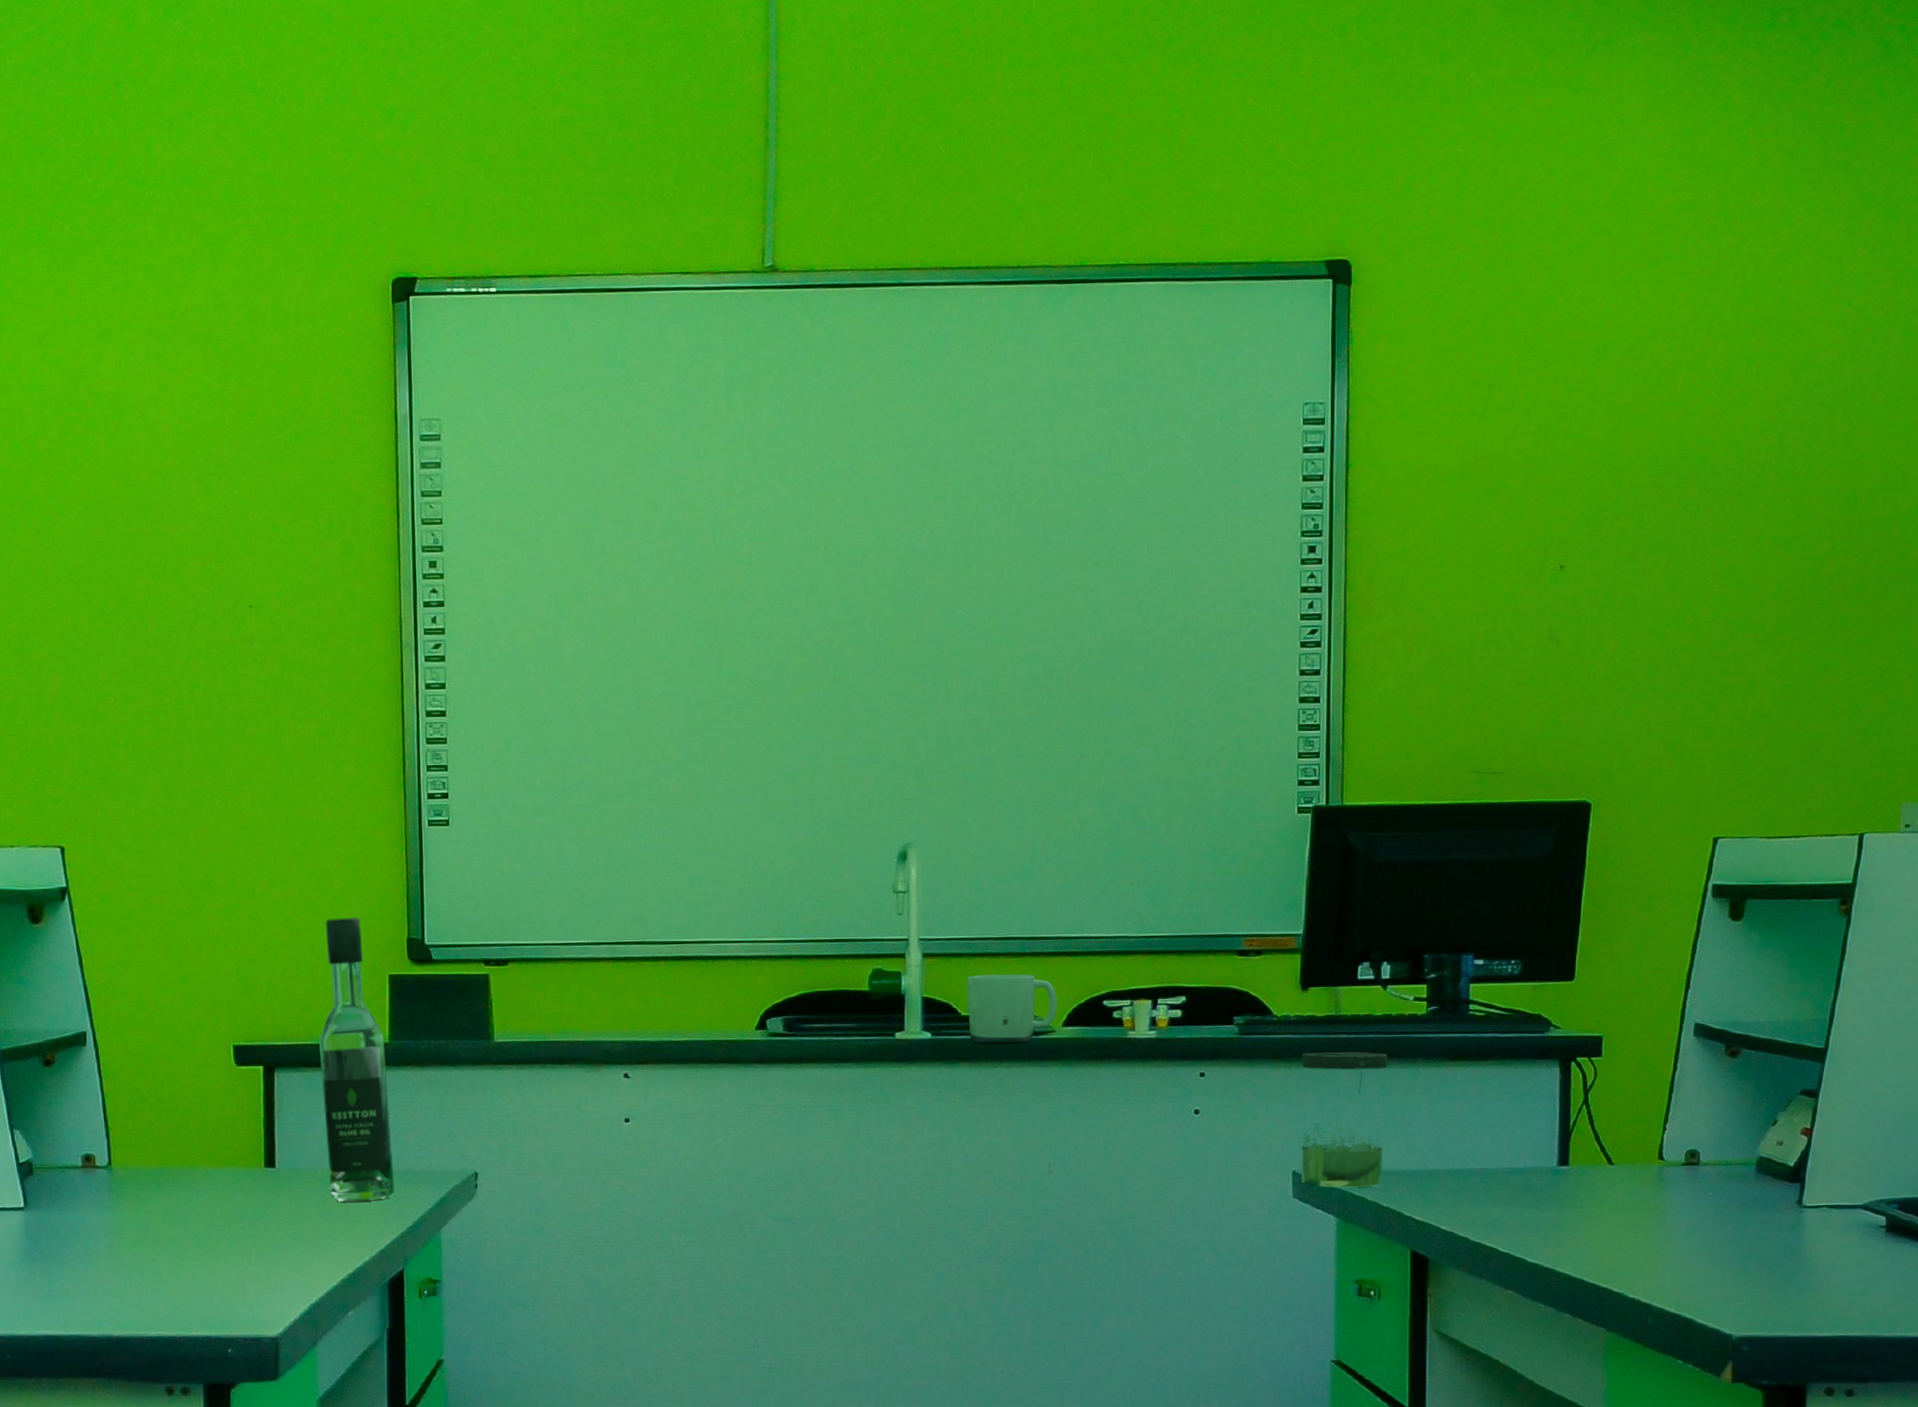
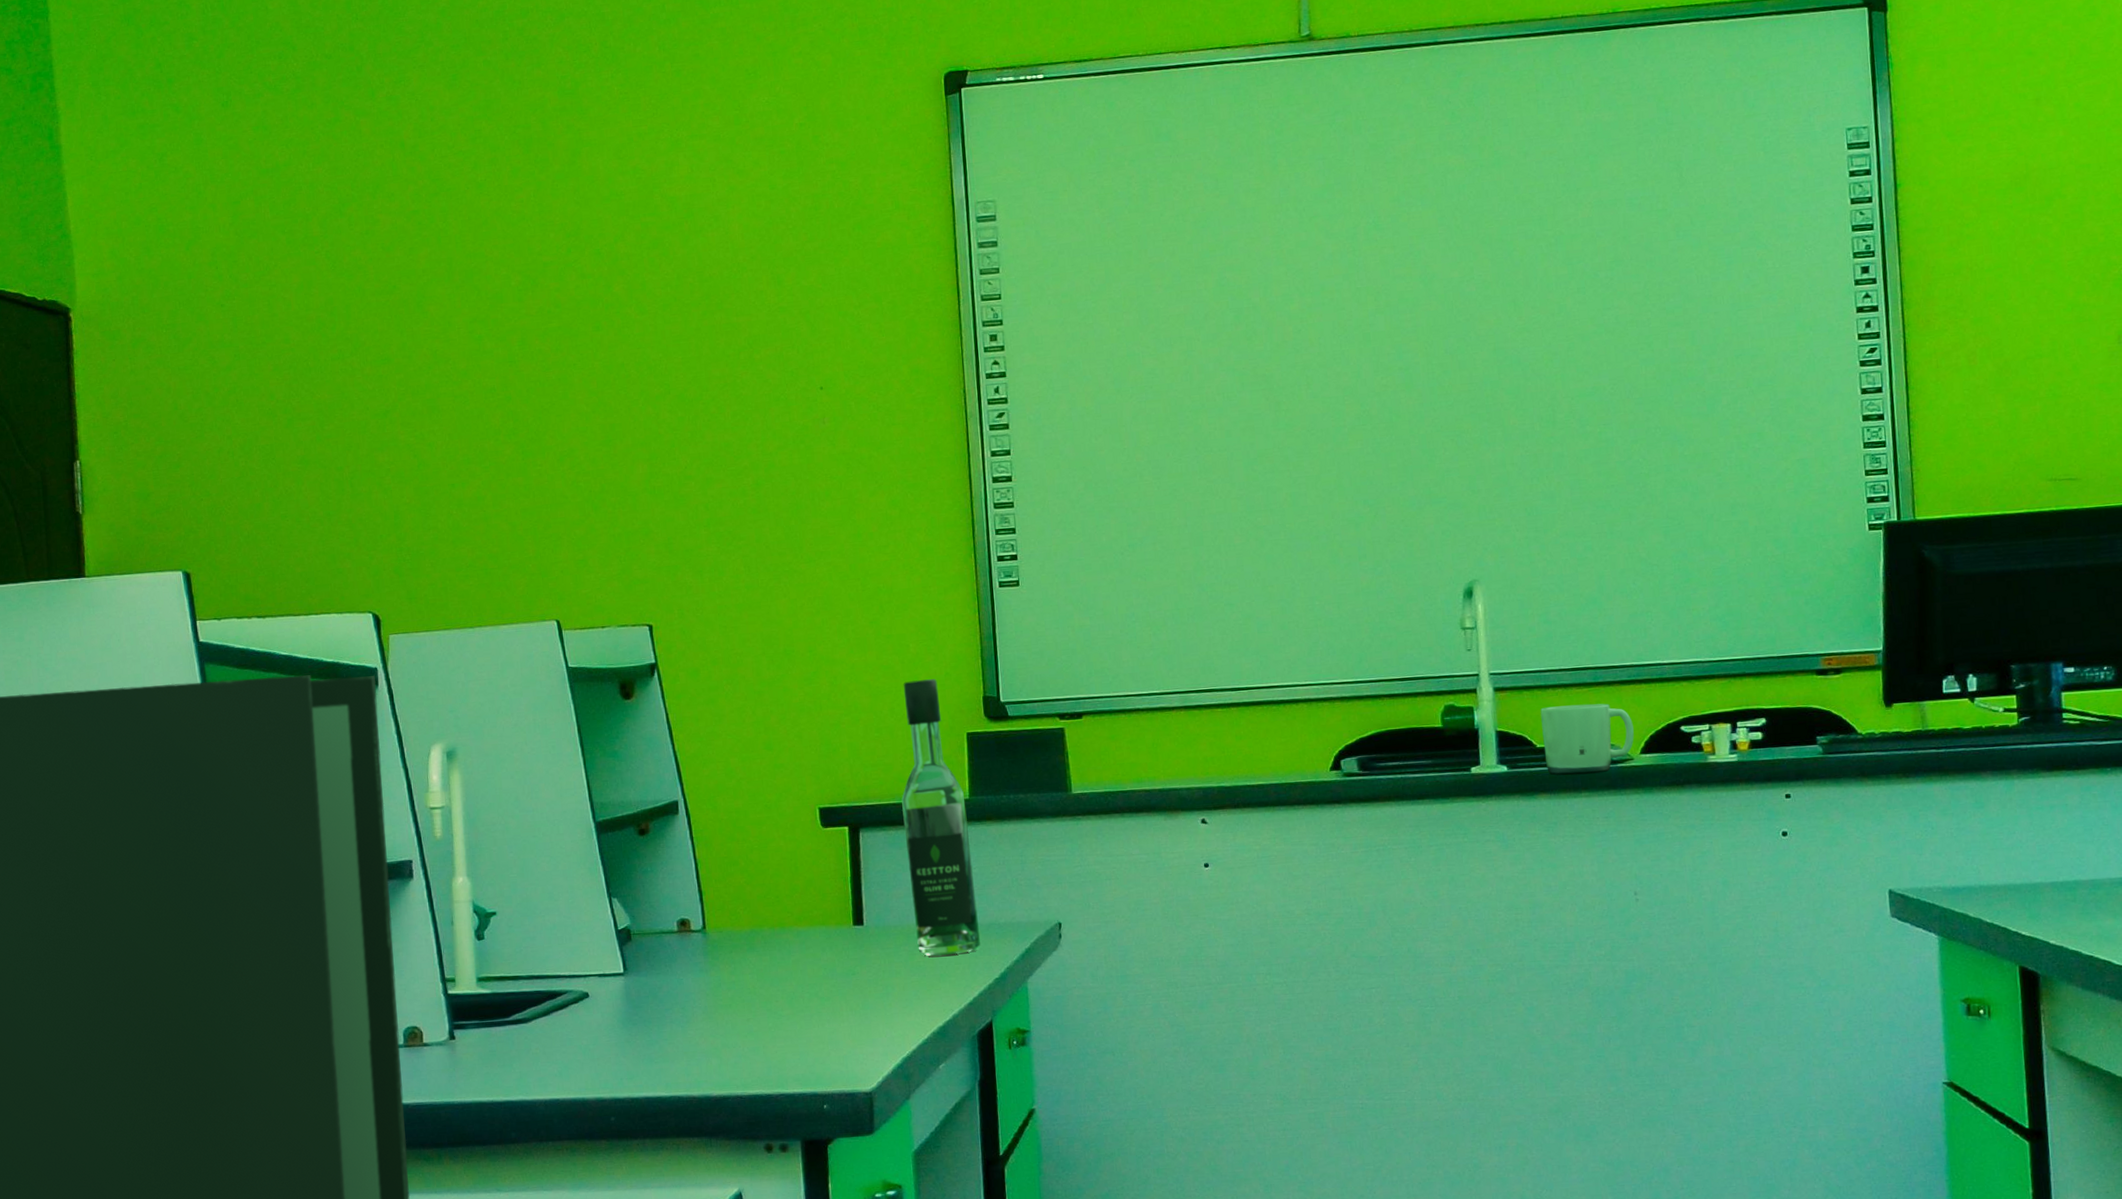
jar: present [1301,1051,1388,1188] -> none [1890,766,1984,905]

